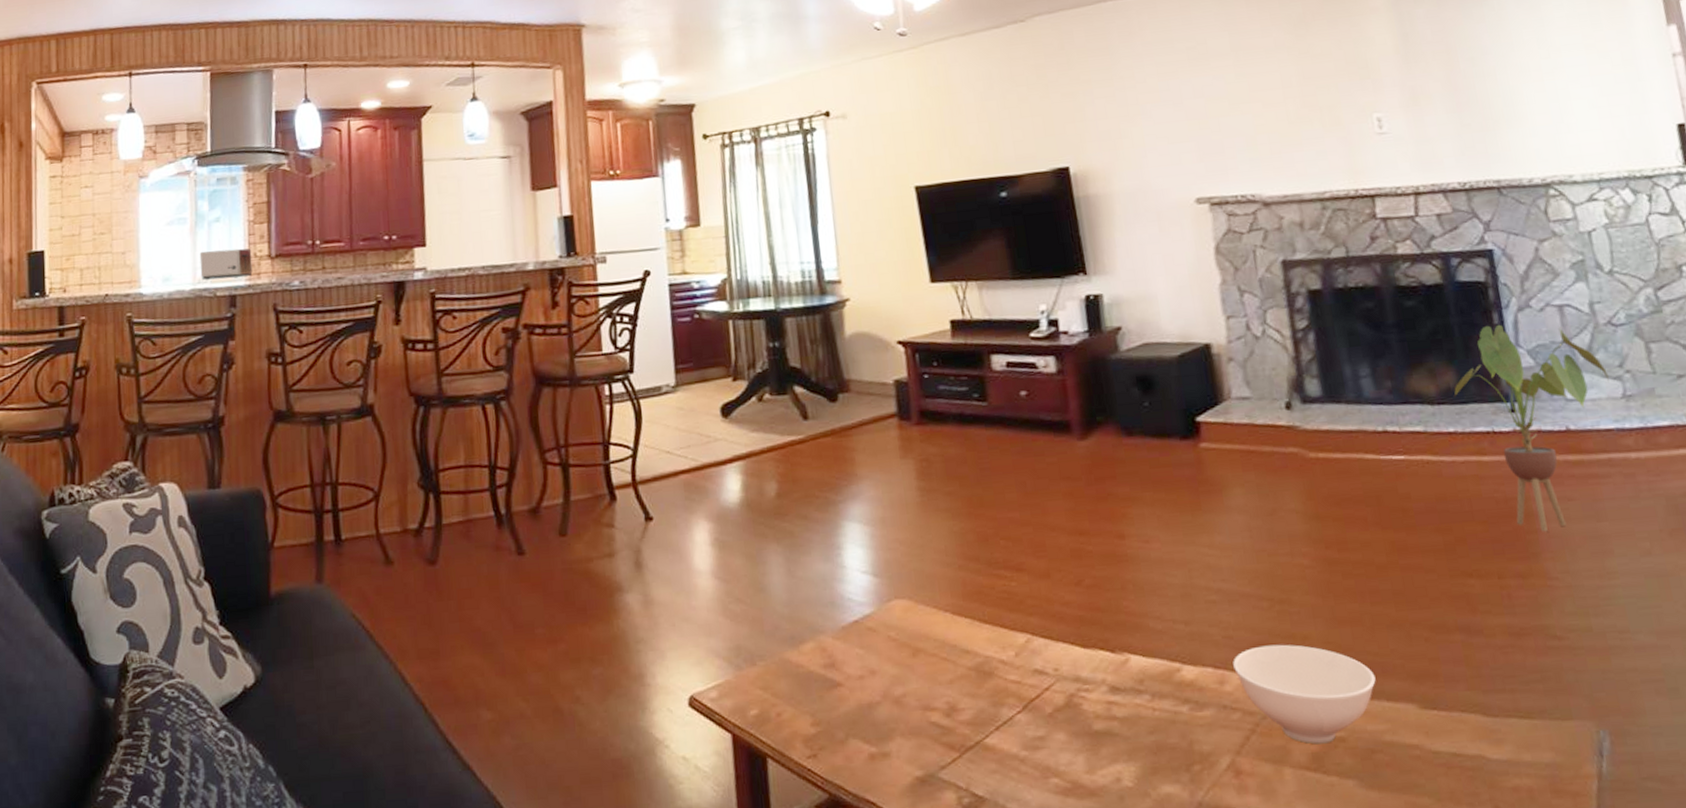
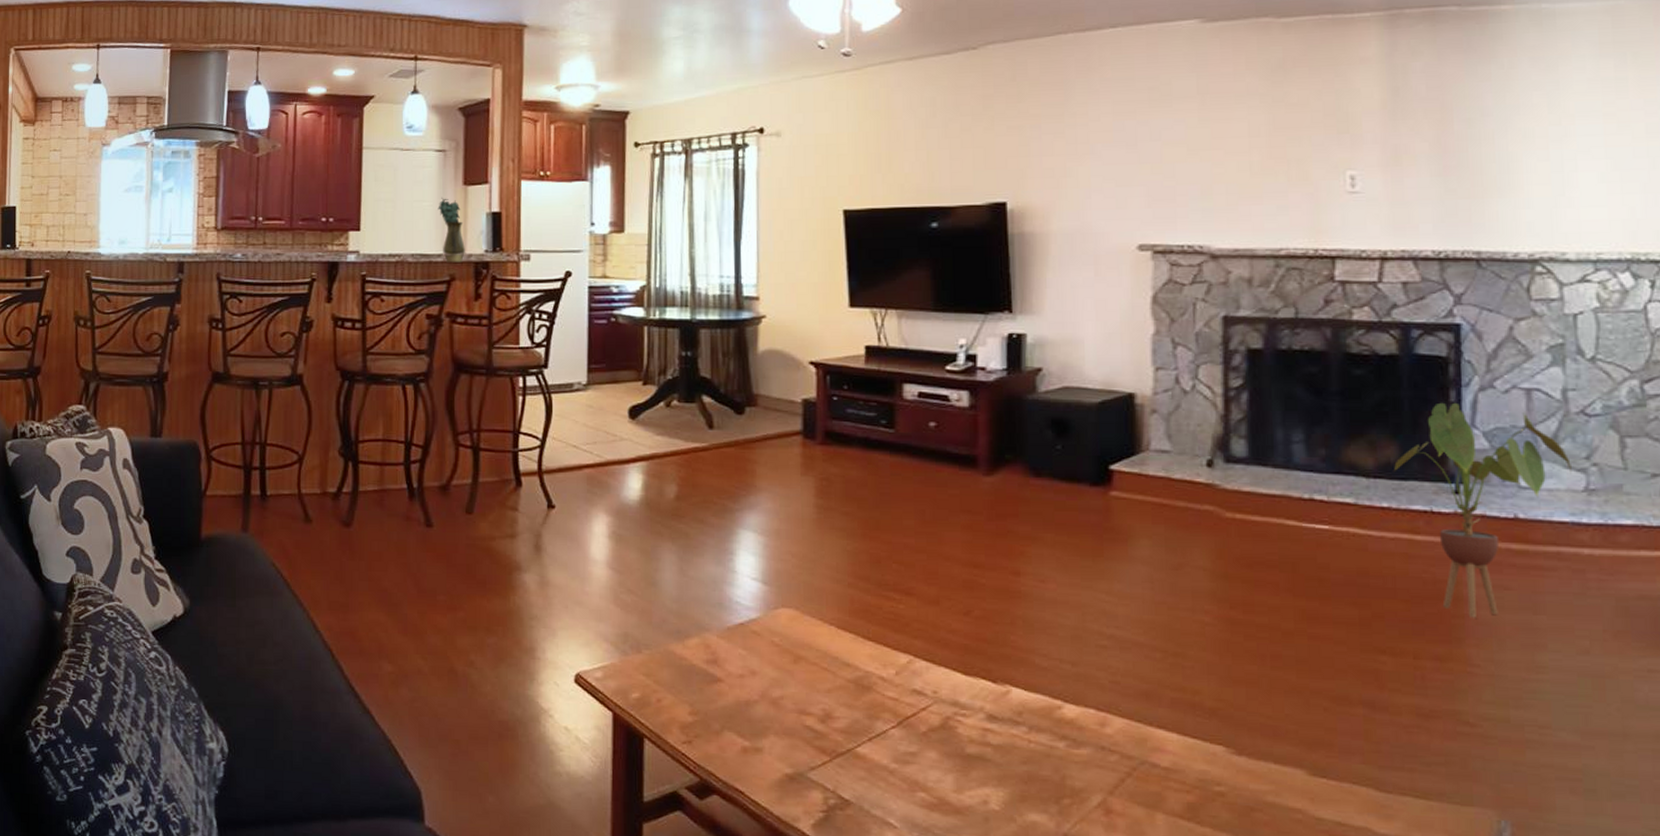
toaster: present [199,248,253,280] -> none [153,218,200,246]
vase: none [506,204,539,272] -> present [438,197,465,263]
bowl: present [1233,644,1376,744] -> none [1117,694,1265,796]

